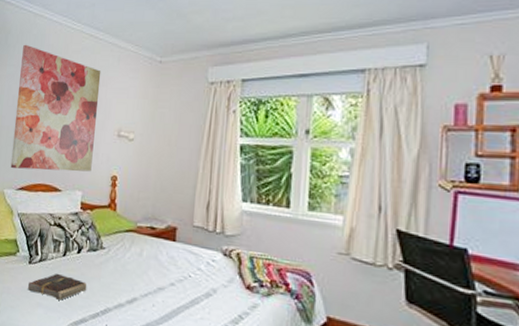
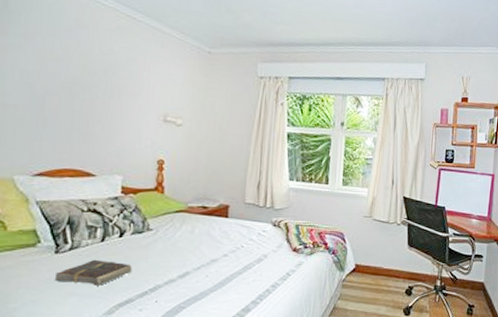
wall art: present [10,44,101,172] -> none [21,12,142,156]

